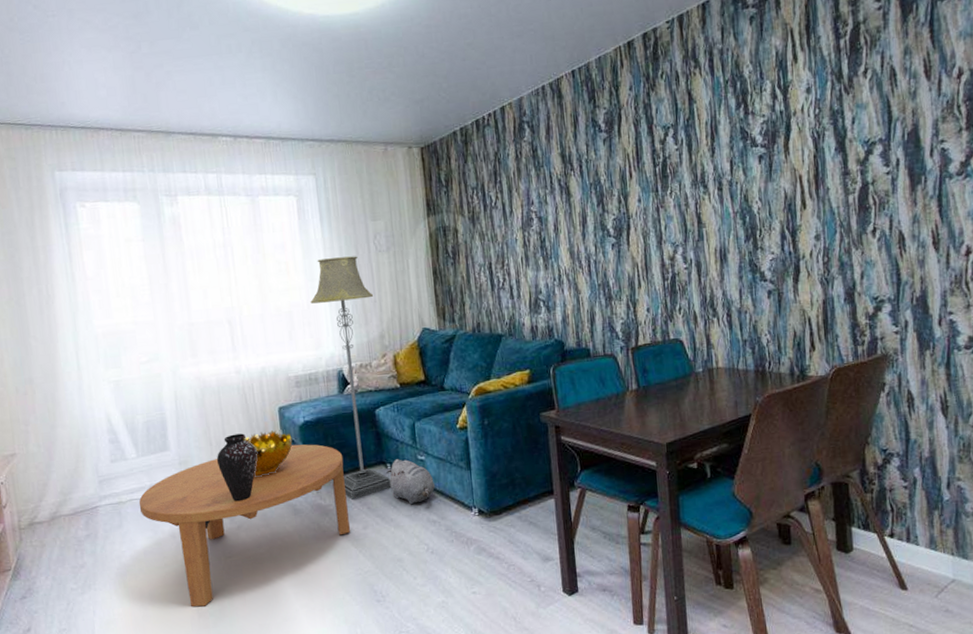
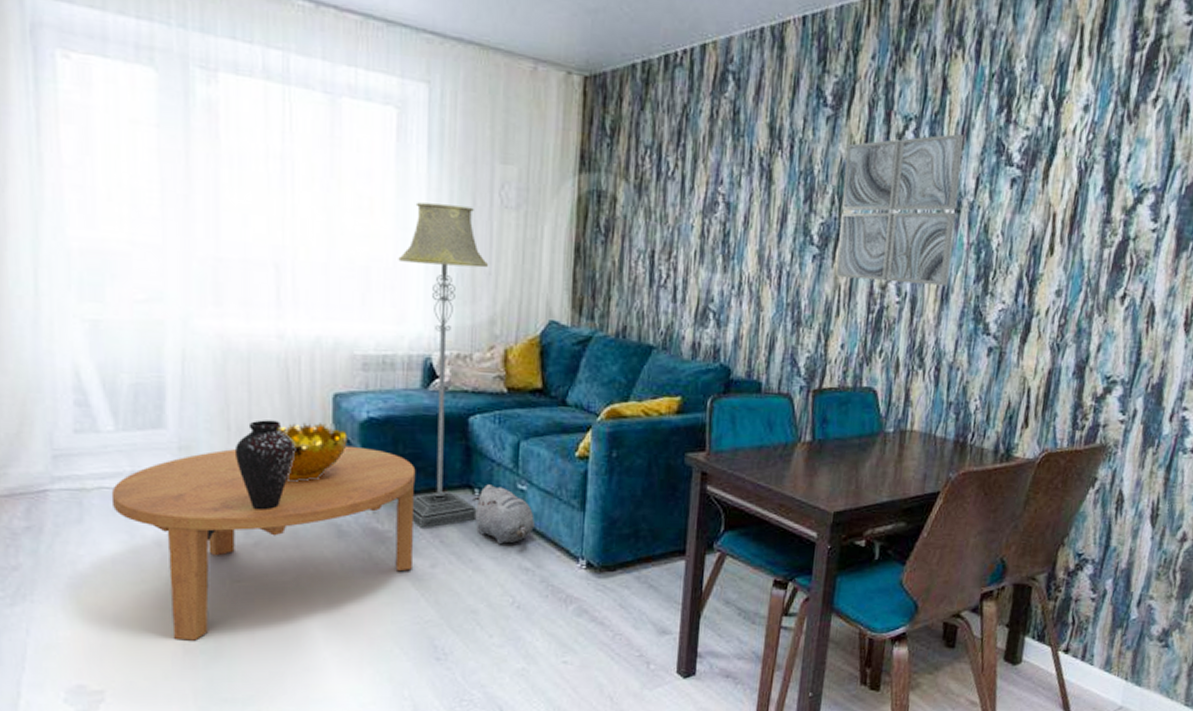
wall art: none [624,130,723,258] -> present [835,133,965,287]

